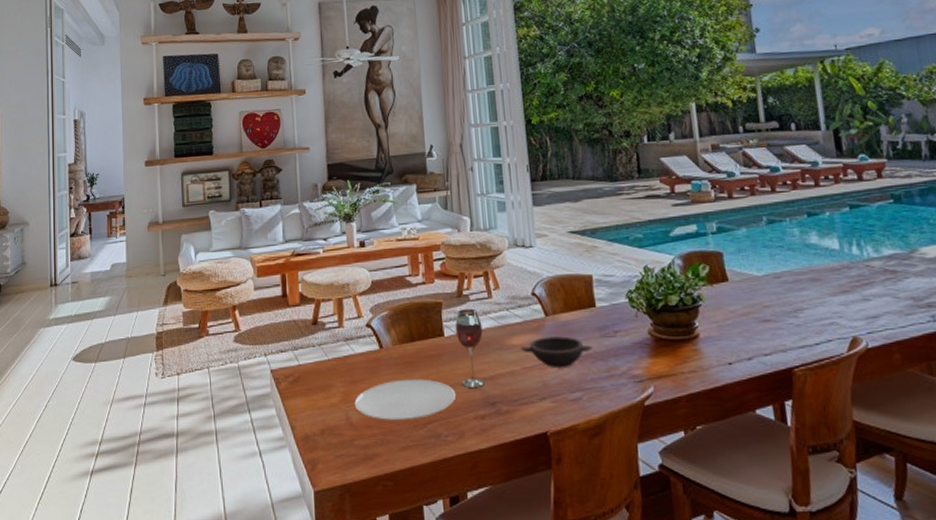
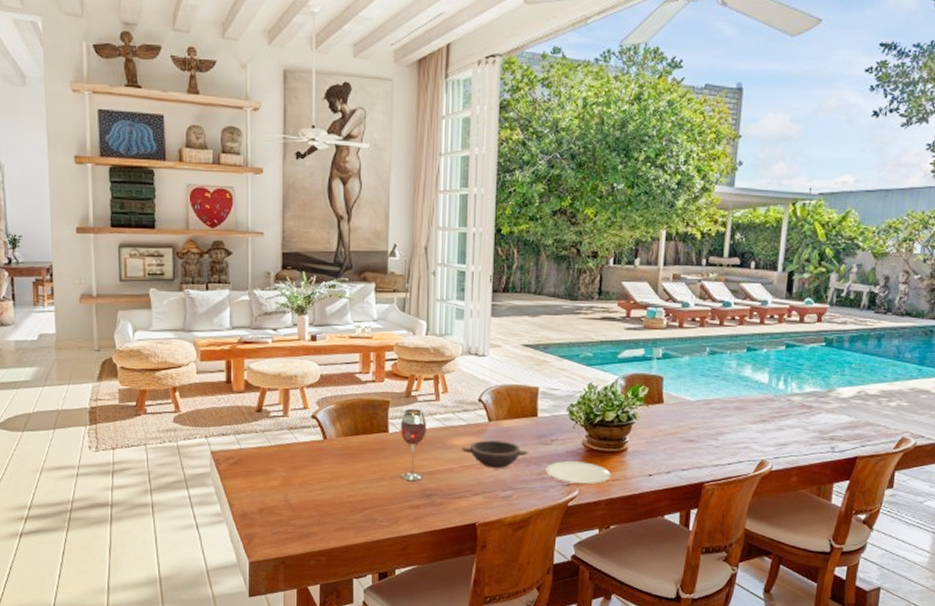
plate: present [354,379,456,421] -> none [294,468,395,506]
plate: none [613,353,687,379] -> present [546,461,611,484]

